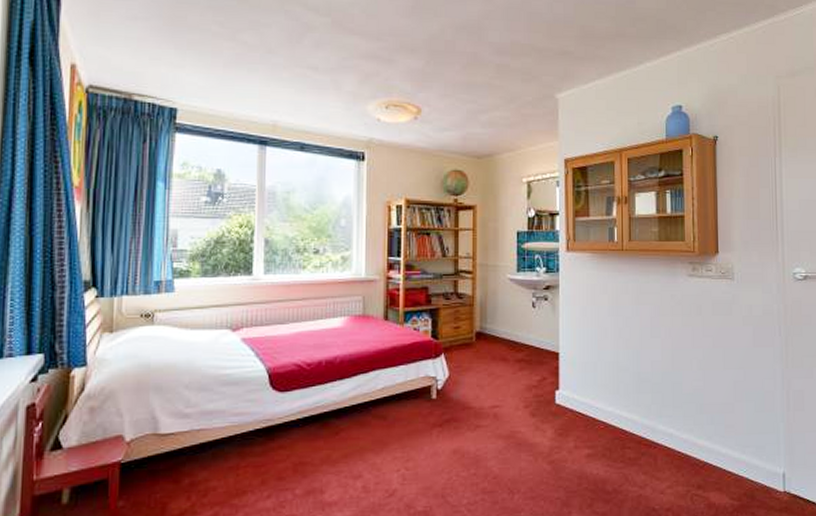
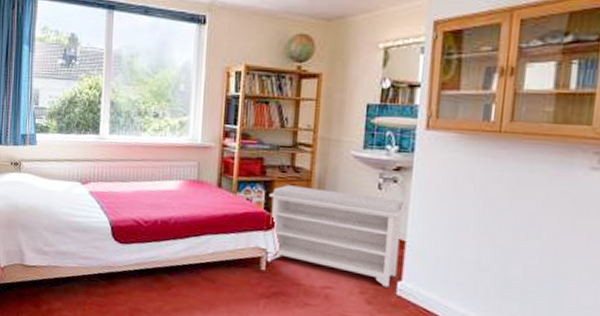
bench: none [435,311,558,398] -> present [269,185,408,288]

